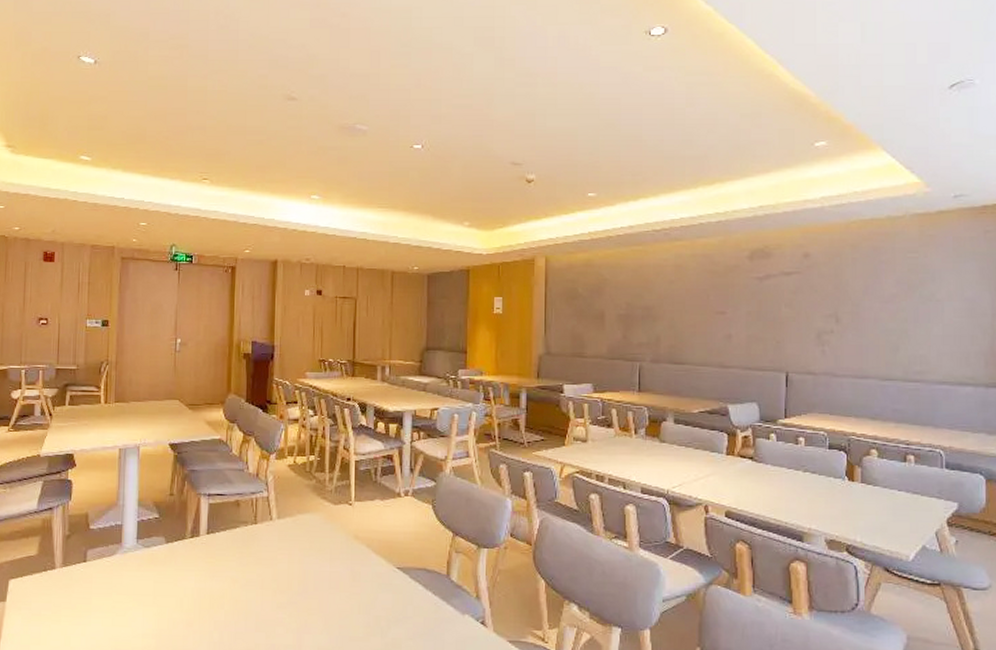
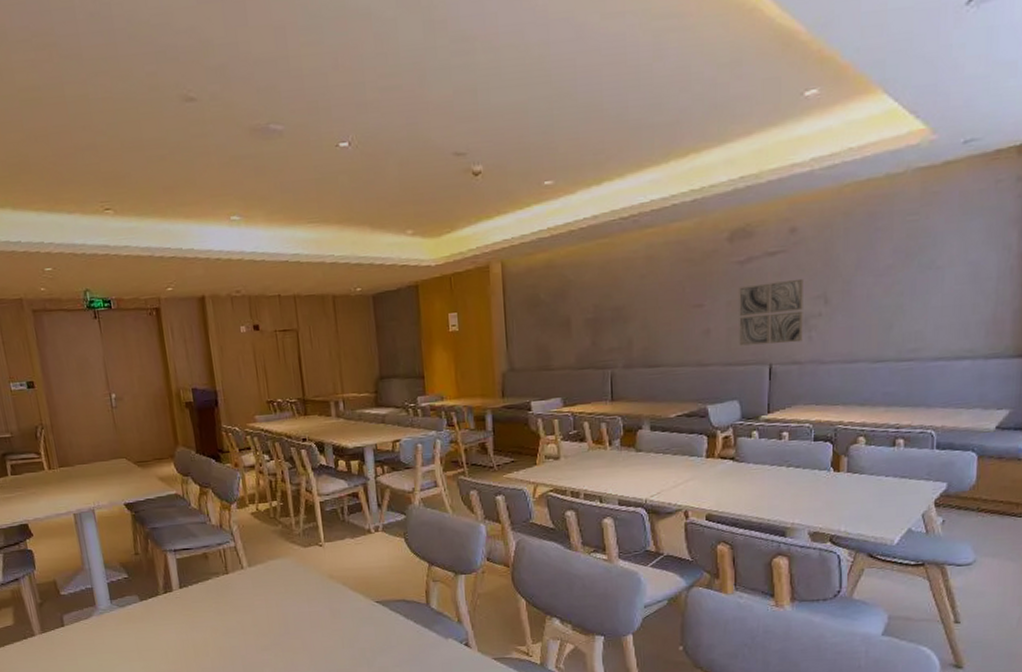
wall art: none [758,298,817,355] -> present [739,278,803,346]

